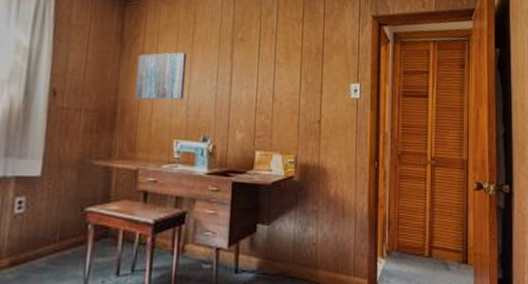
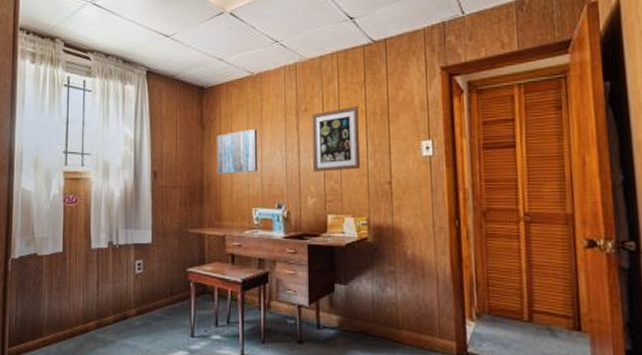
wall art: none [243,41,296,106] -> present [311,106,361,172]

